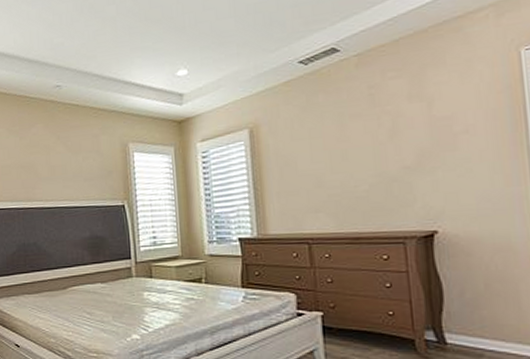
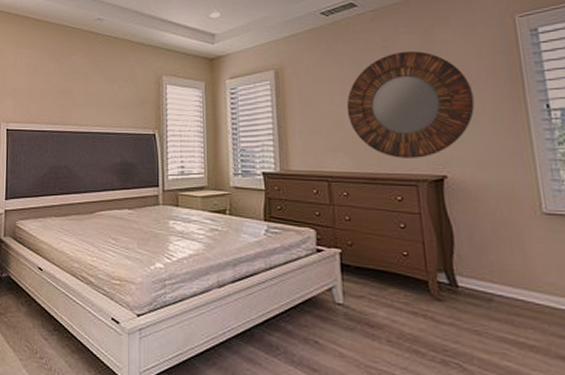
home mirror: none [328,97,471,216] -> present [346,50,475,158]

